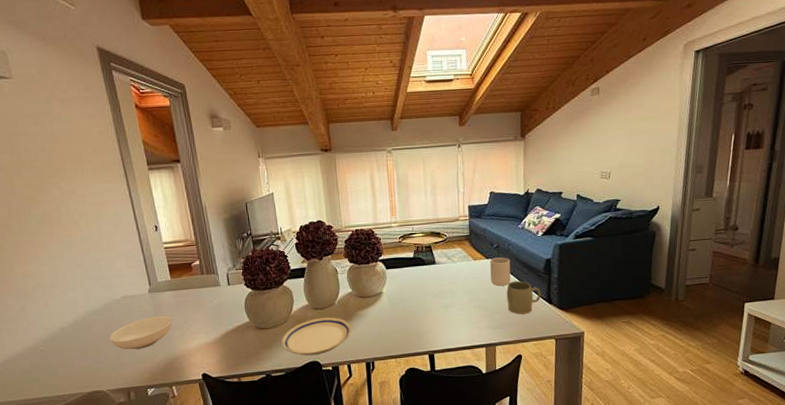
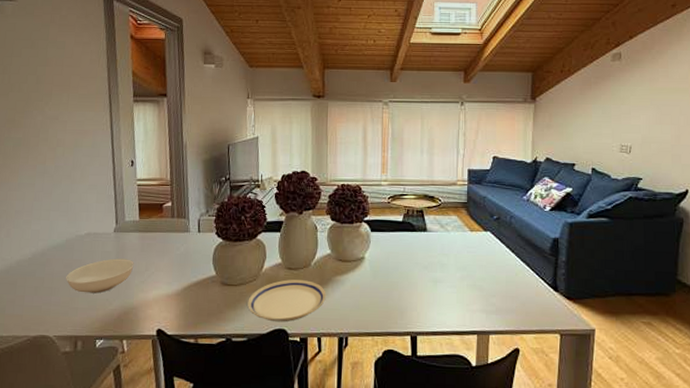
cup: present [490,257,511,286] -> none [487,231,512,264]
mug: present [506,281,542,314] -> none [506,260,546,300]

